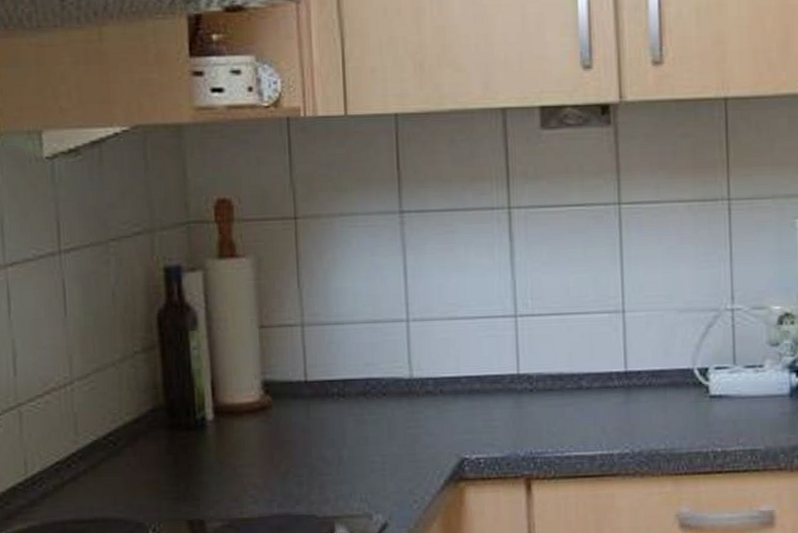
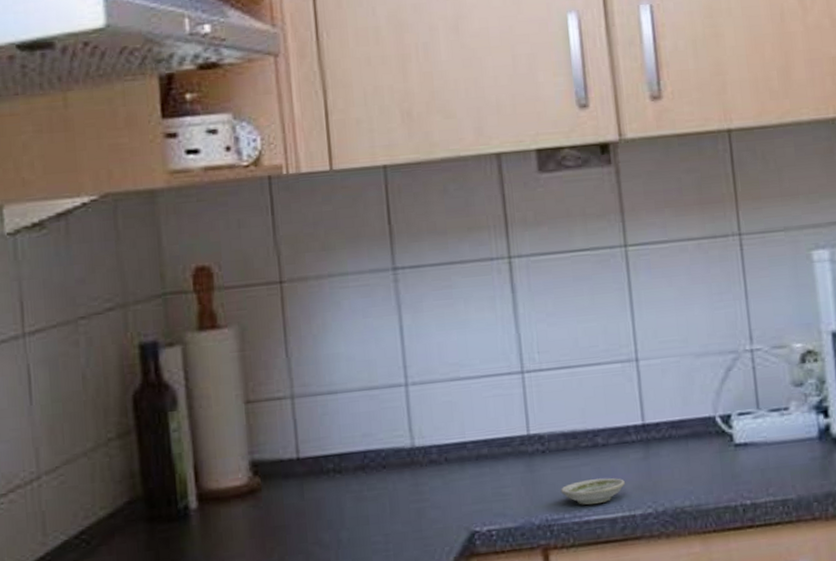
saucer: none [546,418,605,442] -> present [561,477,625,505]

